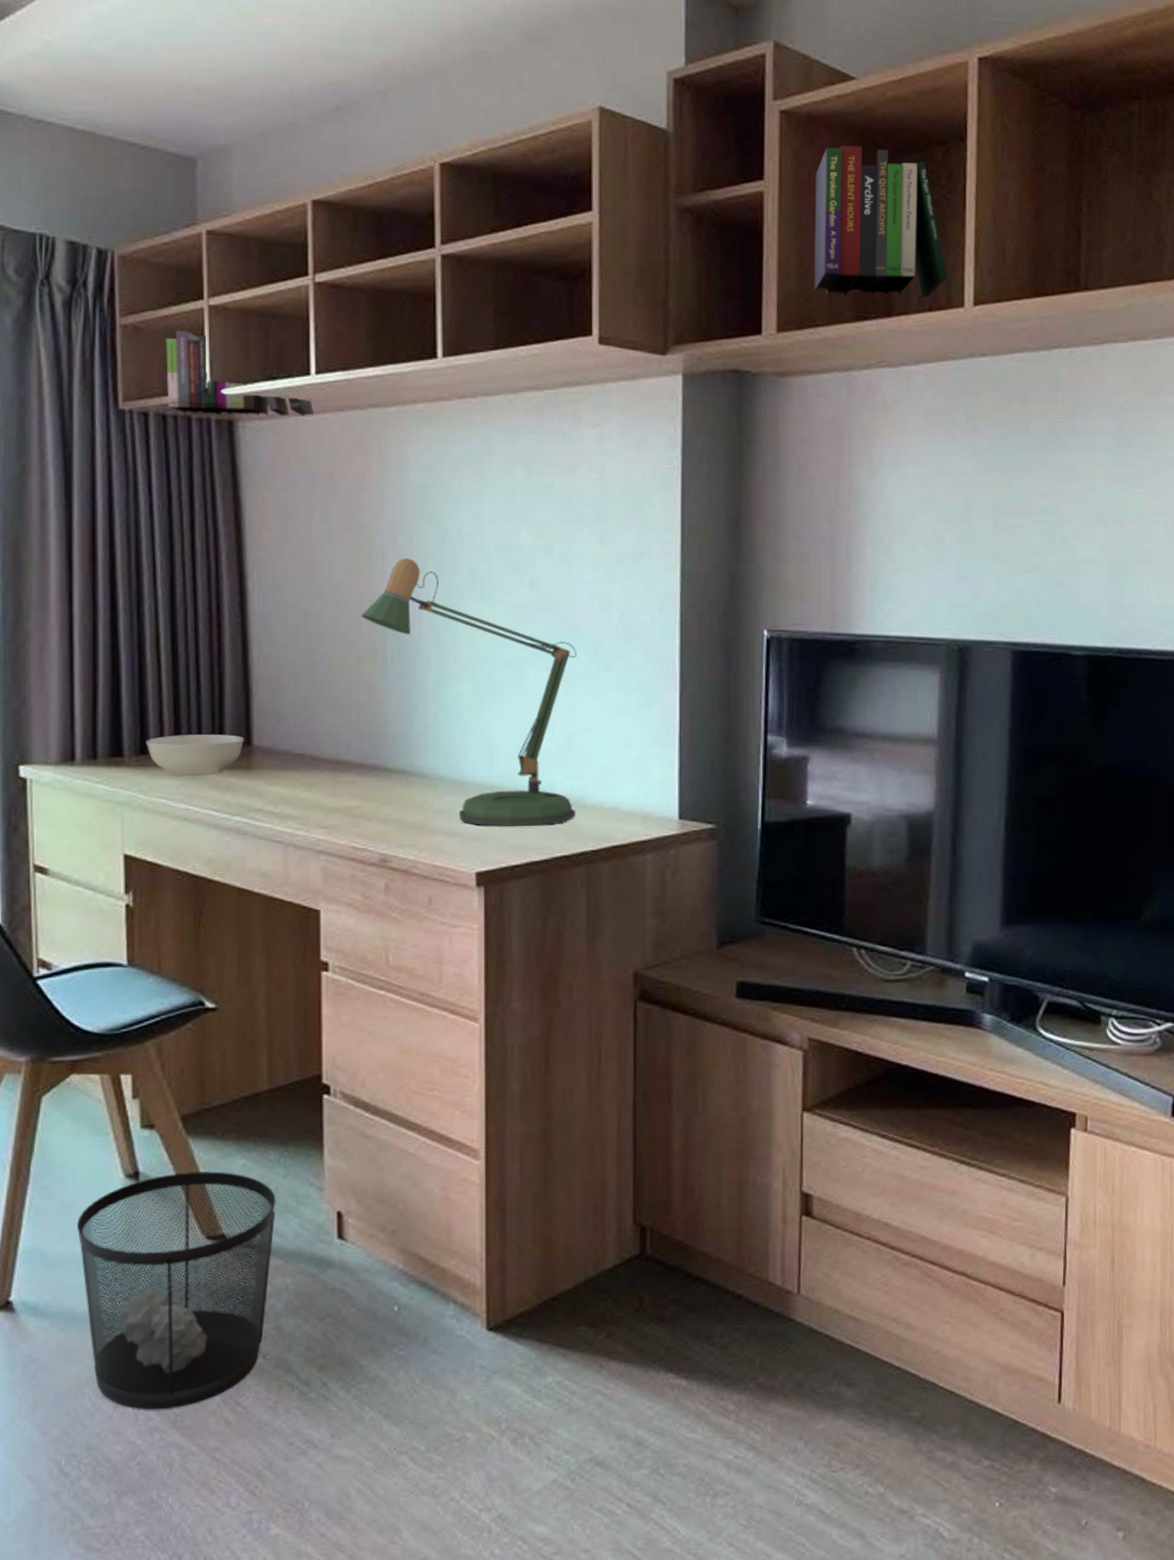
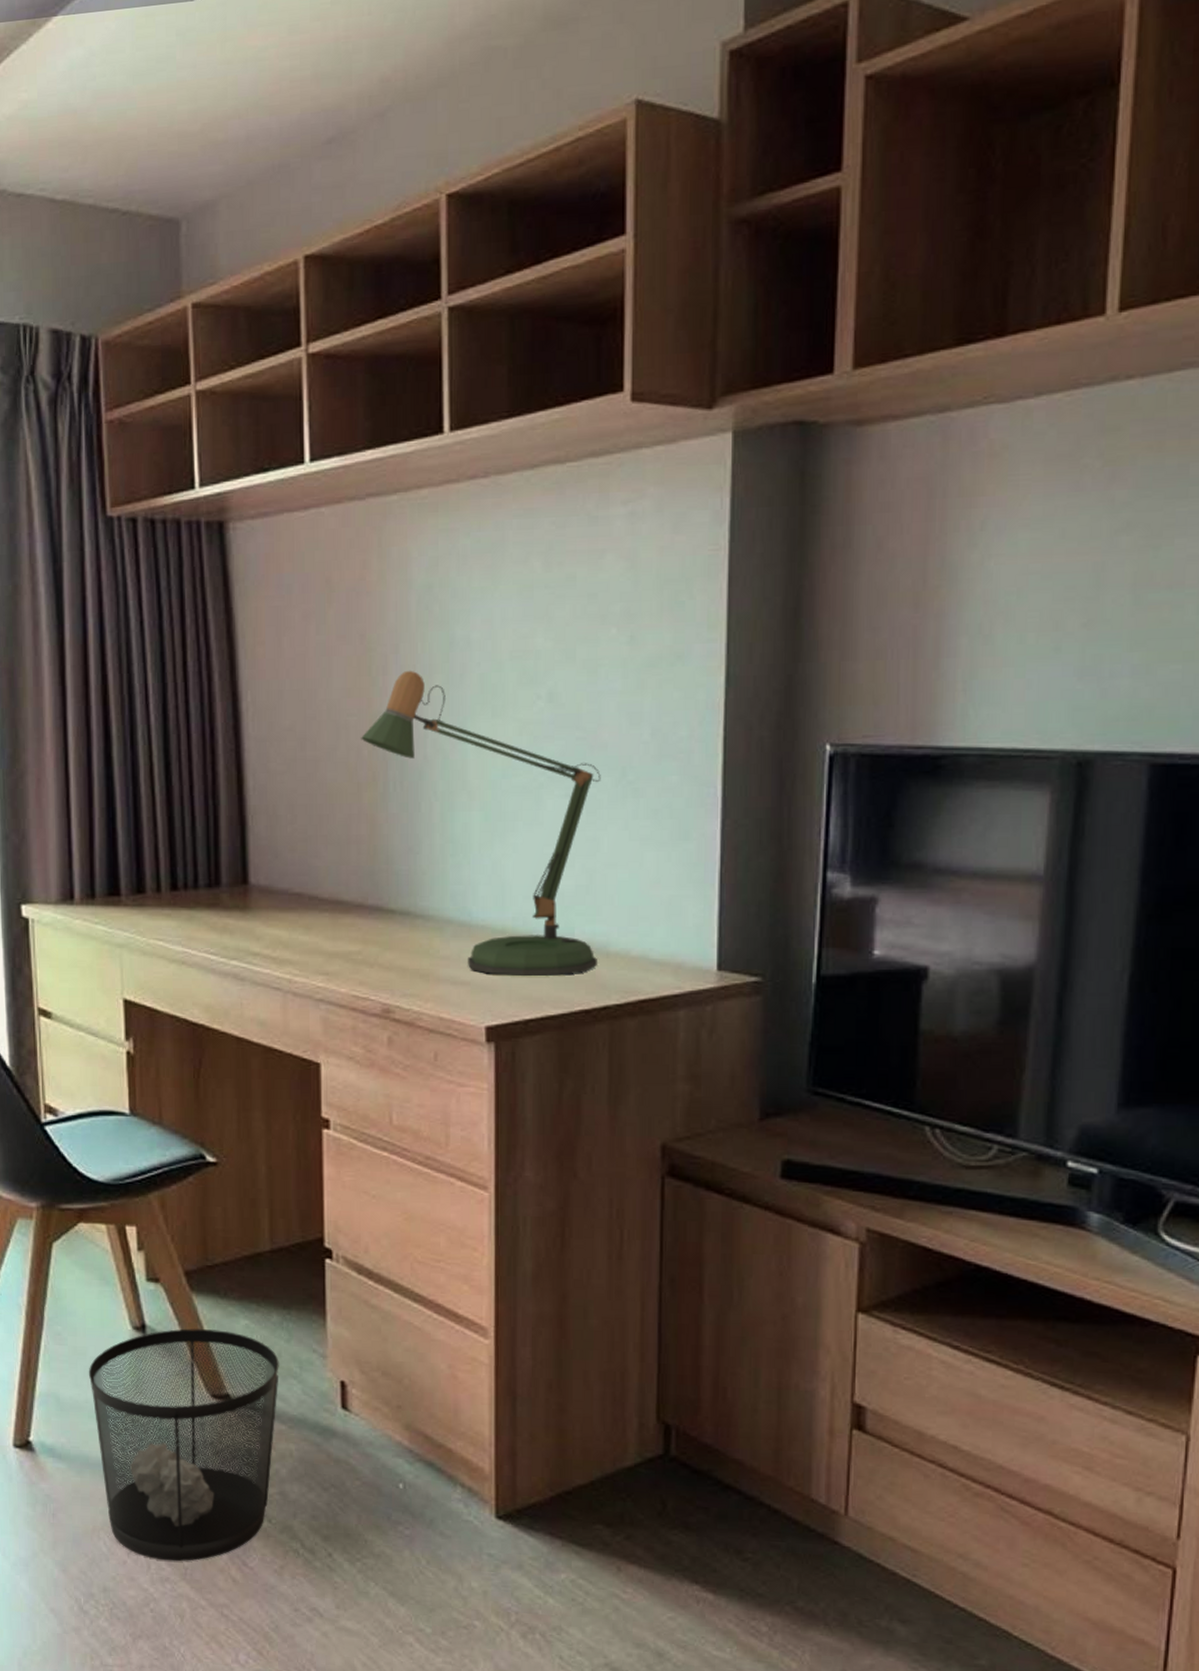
bowl: present [145,734,244,777] -> none [142,872,240,918]
books: present [166,331,313,417] -> none [153,422,308,518]
books: present [814,145,948,298] -> none [903,110,1085,316]

